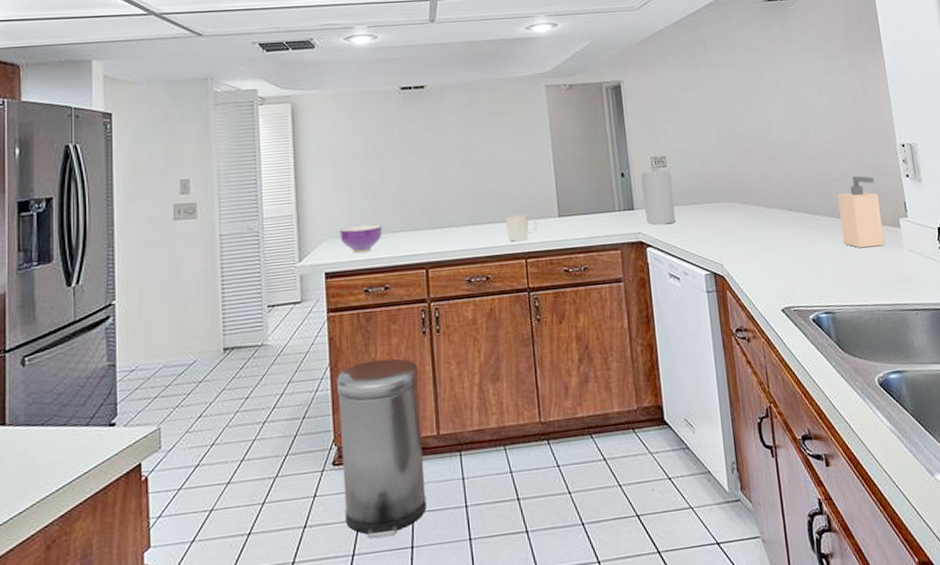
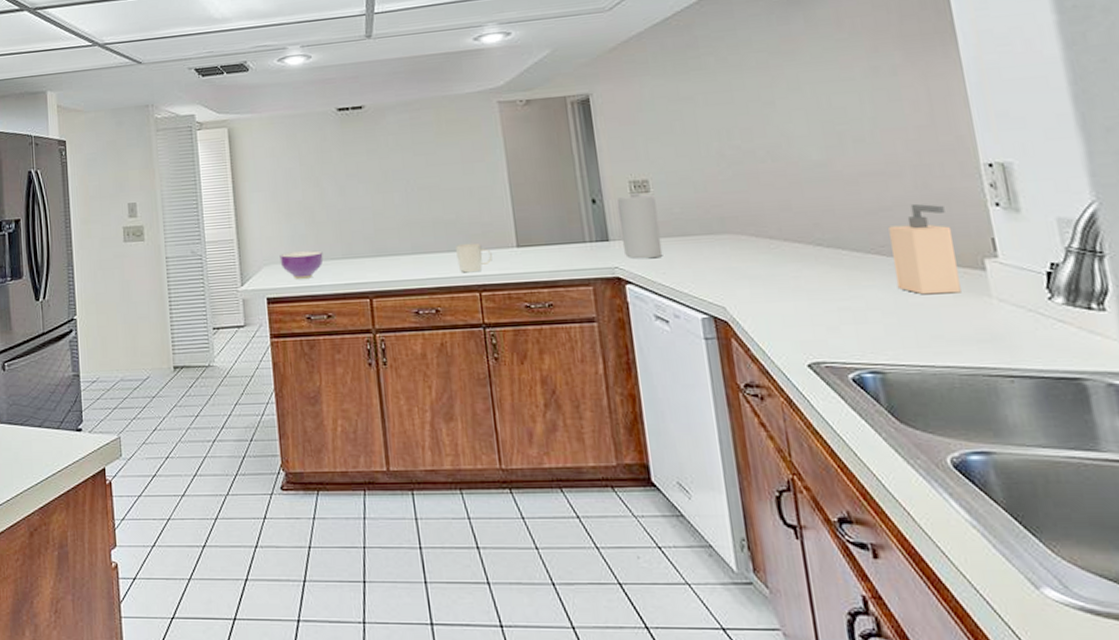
pedal bin: present [337,358,427,539] -> none [282,388,378,567]

